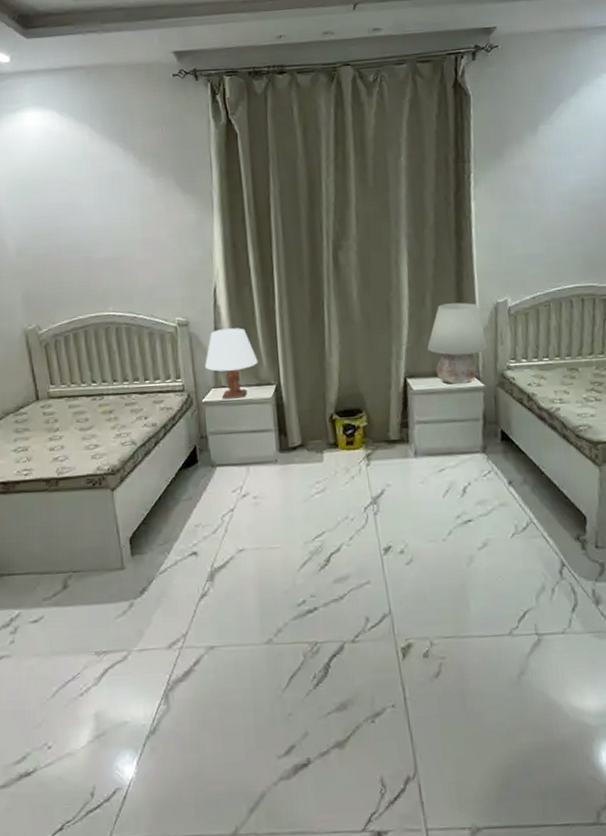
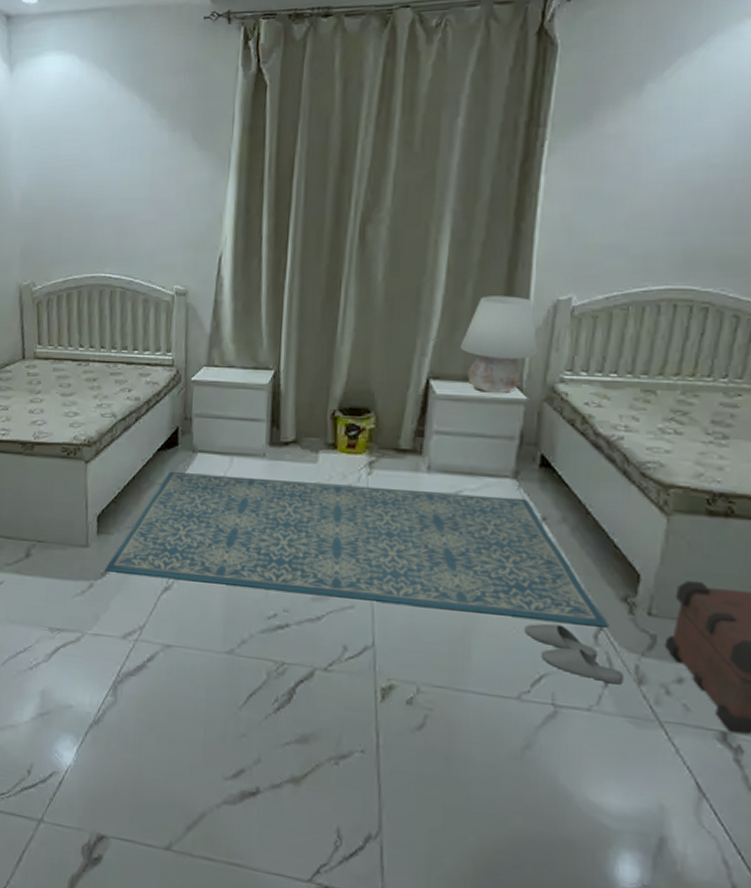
rug: none [143,468,569,589] -> present [105,471,608,628]
table lamp: present [205,328,258,399] -> none [199,302,258,381]
slippers: none [506,567,586,609] -> present [523,623,624,685]

